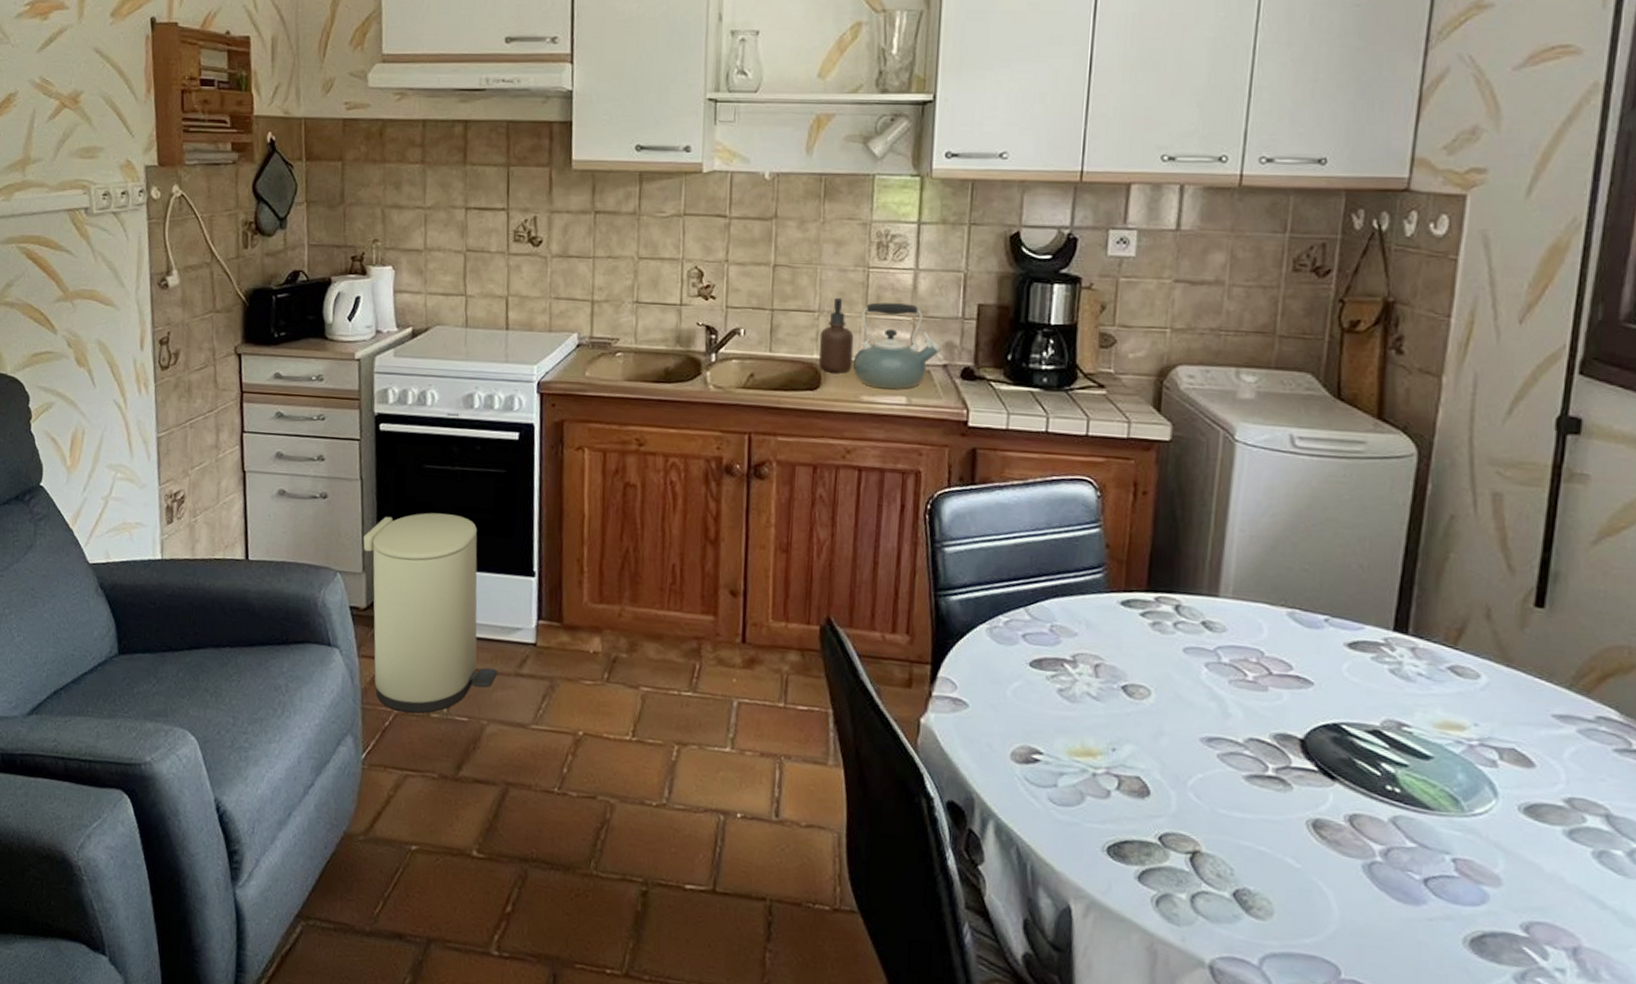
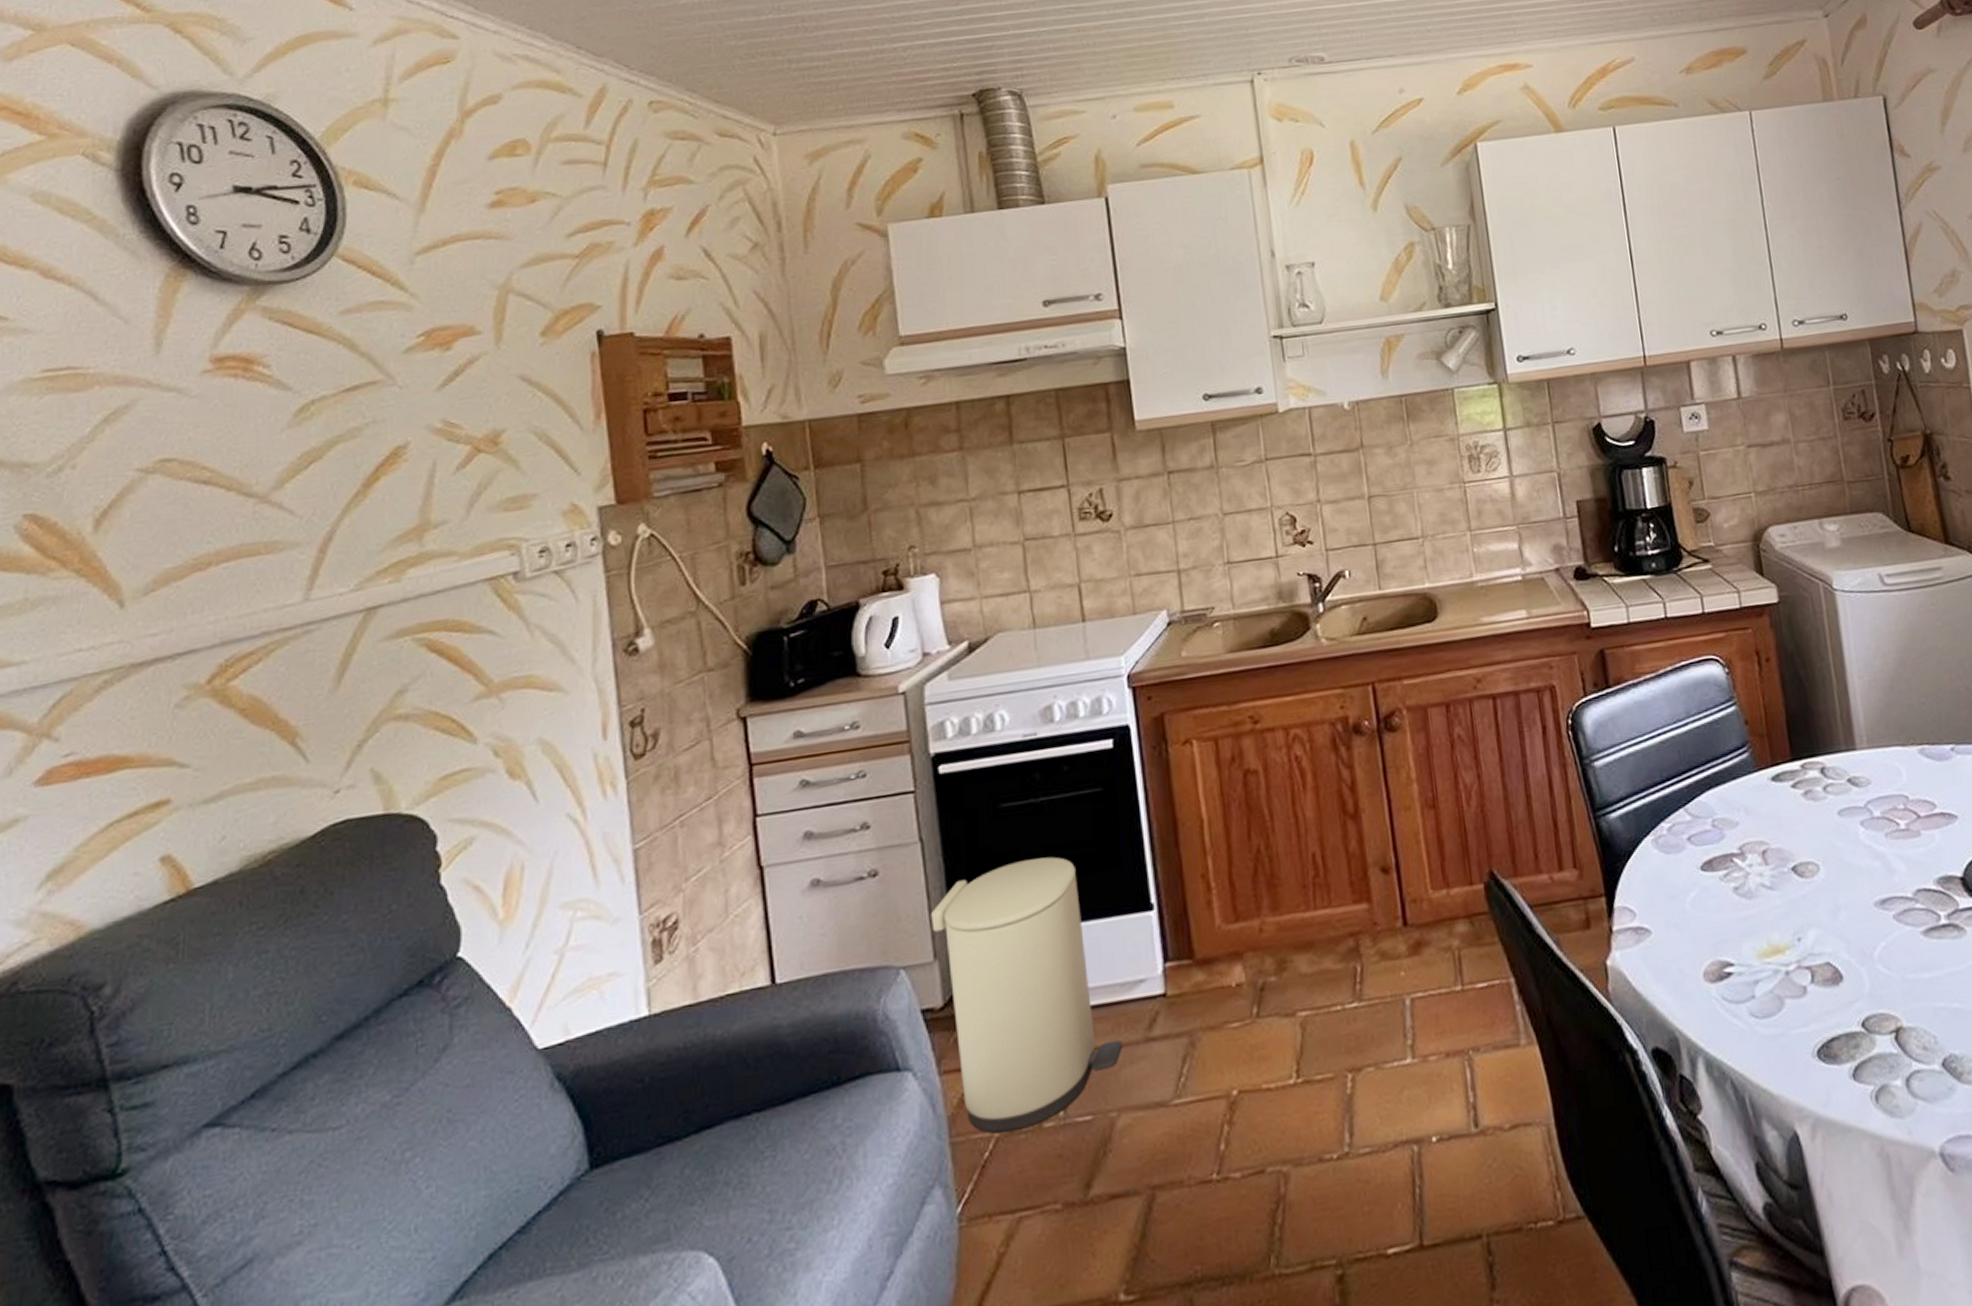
soap dispenser: present [819,297,854,373] -> none [1427,518,1467,600]
kettle: present [853,302,943,390] -> none [1465,512,1552,607]

